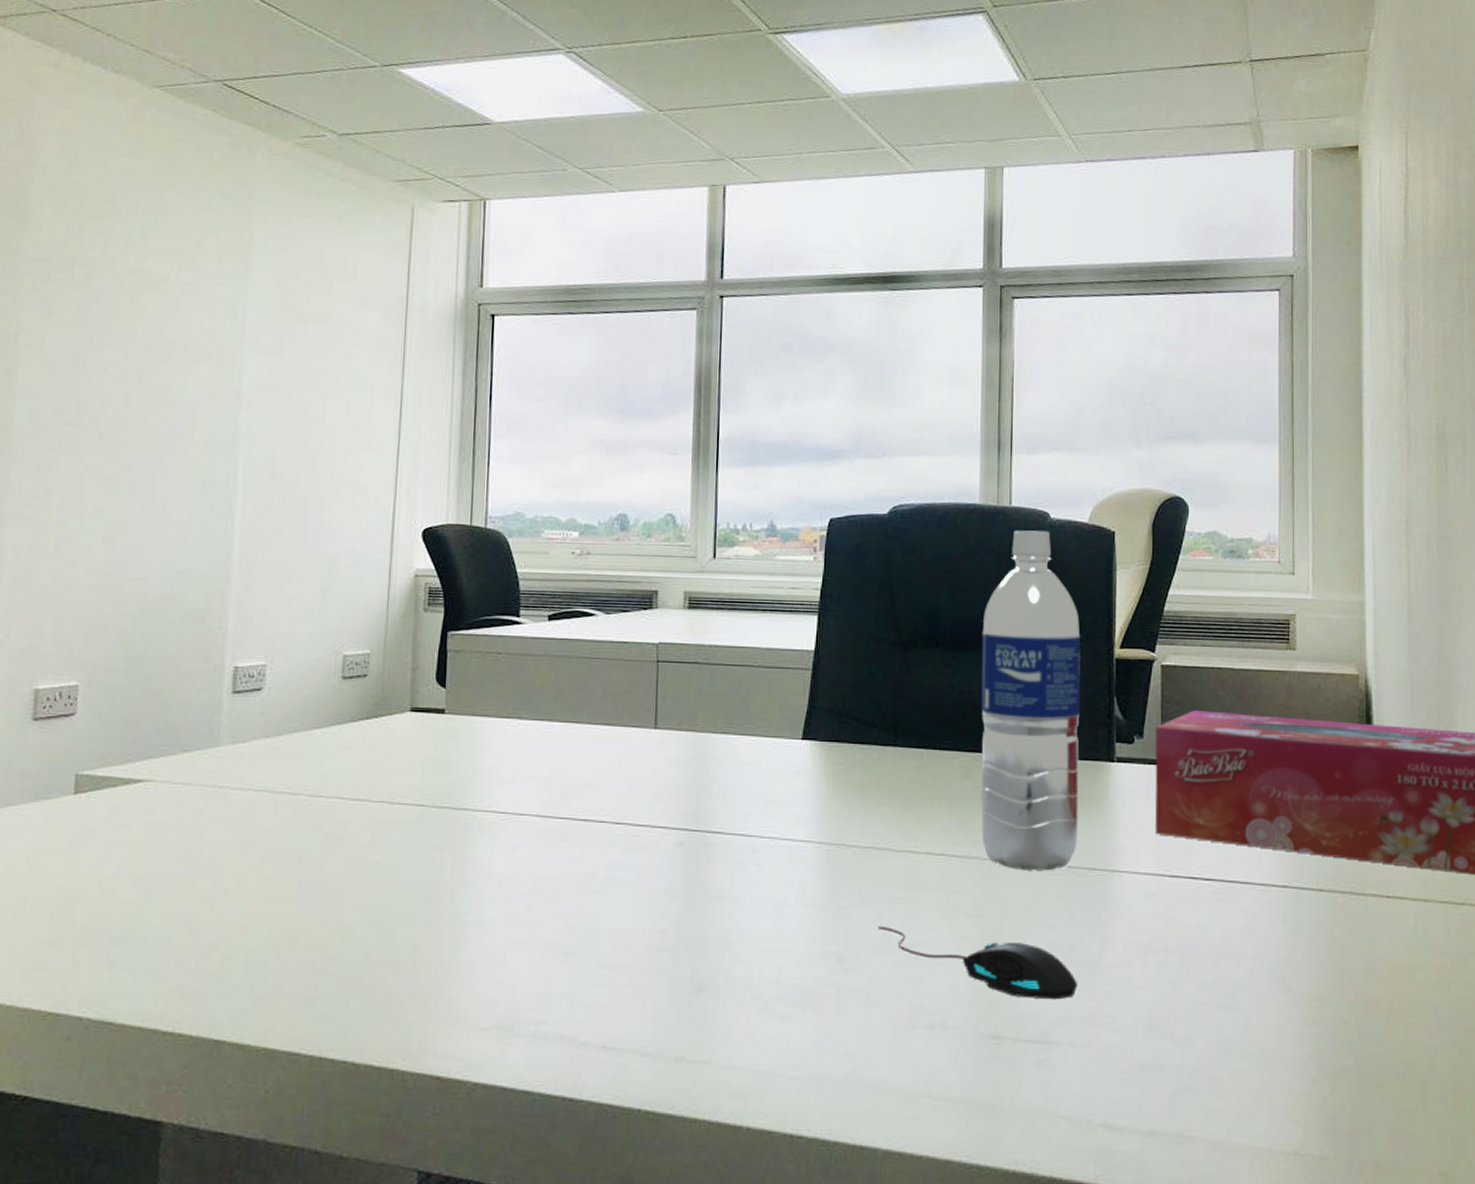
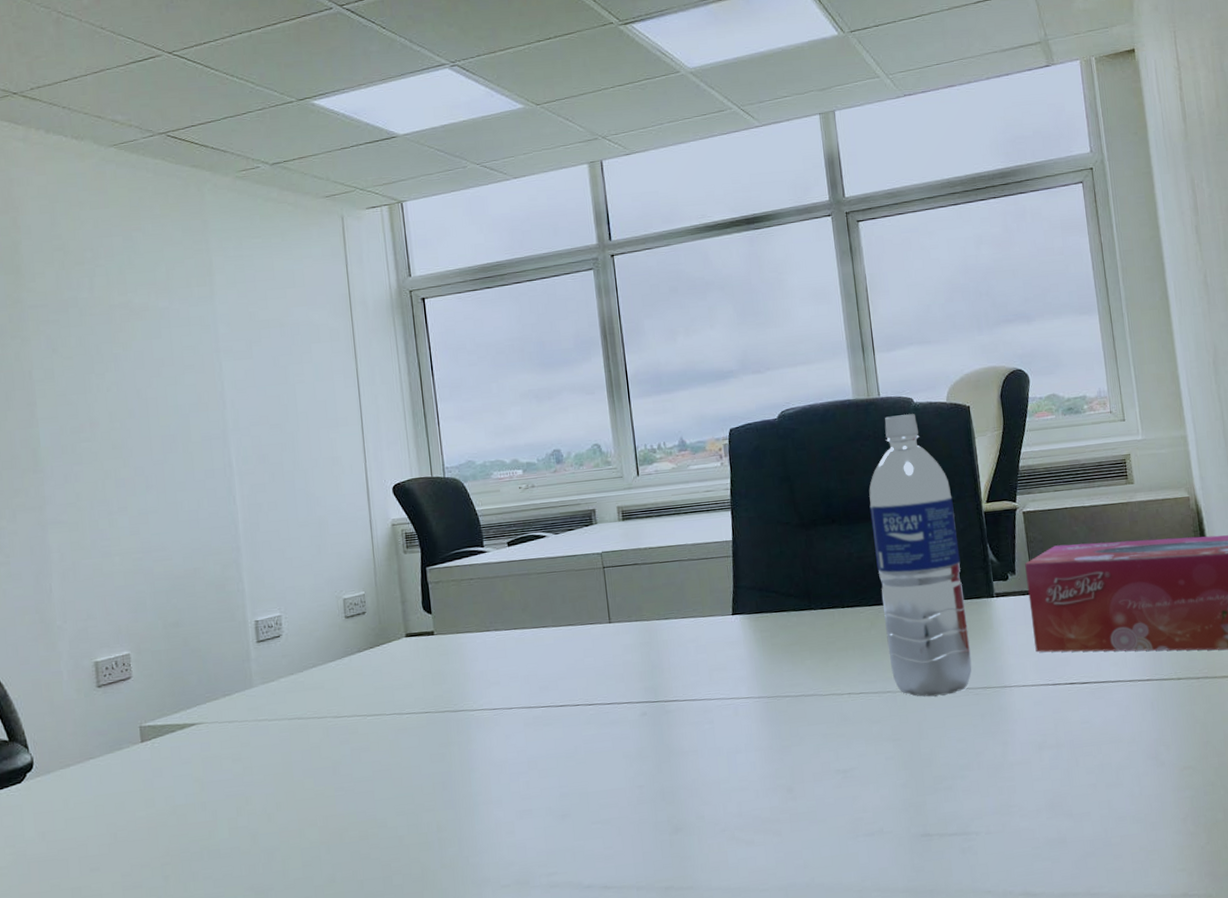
mouse: present [877,926,1077,1000] -> none [816,755,987,801]

